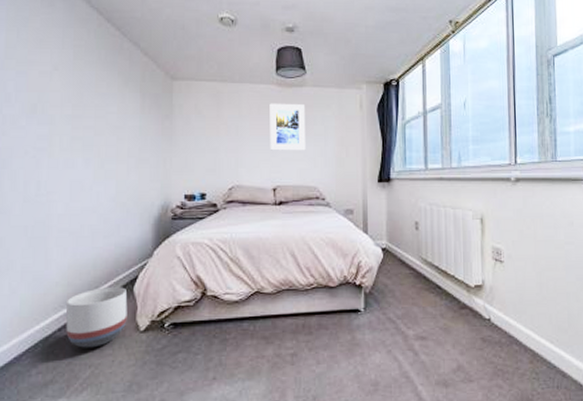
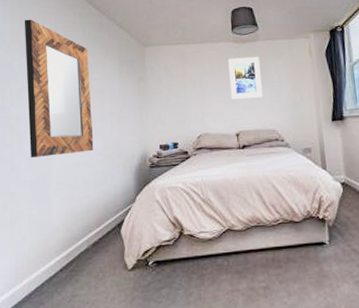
home mirror: none [22,31,106,199] -> present [24,19,94,158]
planter: present [65,287,128,348] -> none [65,230,117,286]

